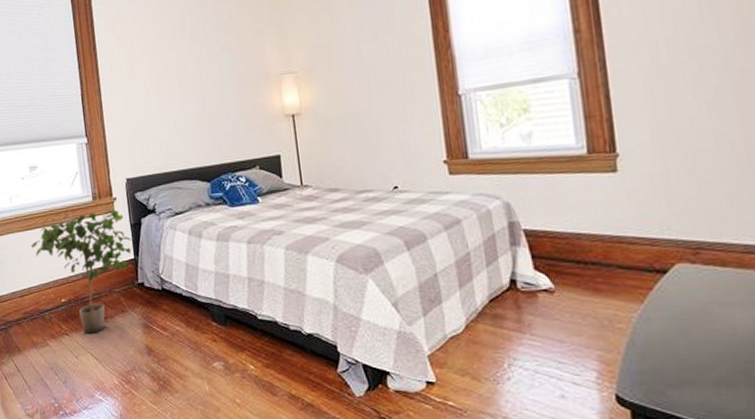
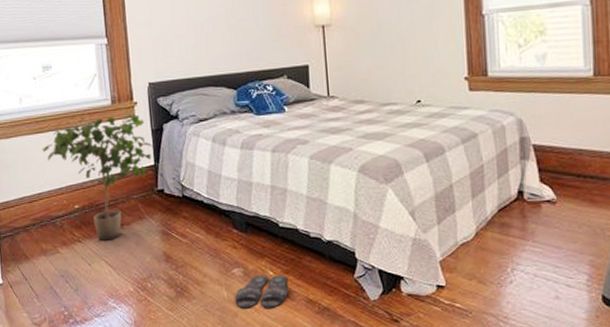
slippers: none [216,369,272,405] -> present [234,275,290,309]

